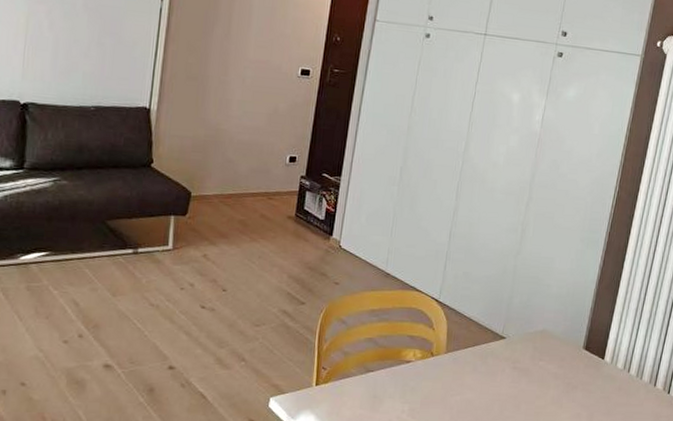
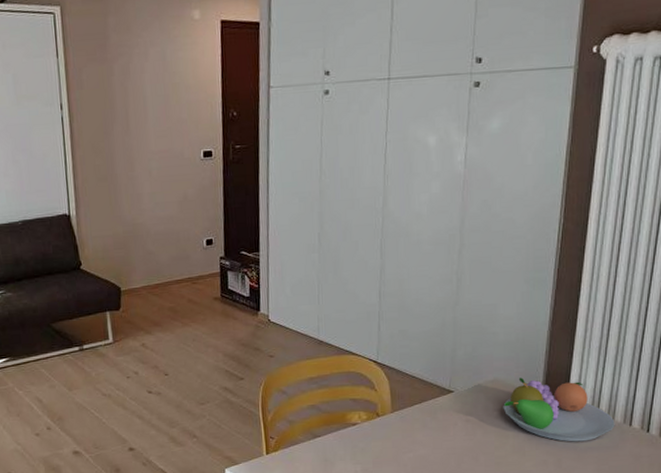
fruit bowl: none [548,331,643,398] -> present [503,377,615,442]

